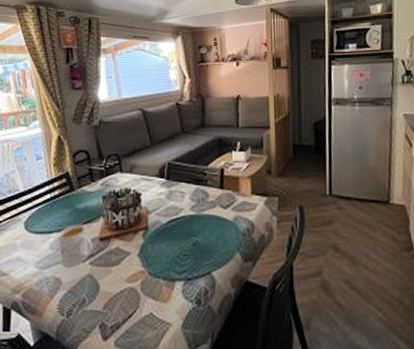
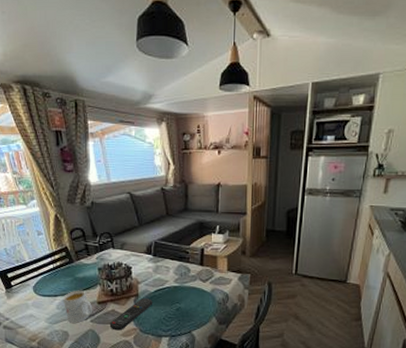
remote control: none [112,232,166,275] -> present [109,298,153,331]

